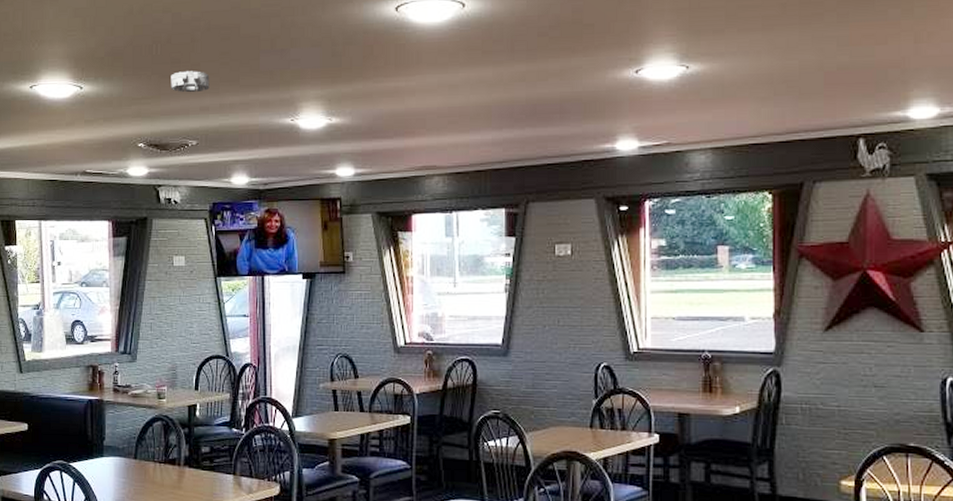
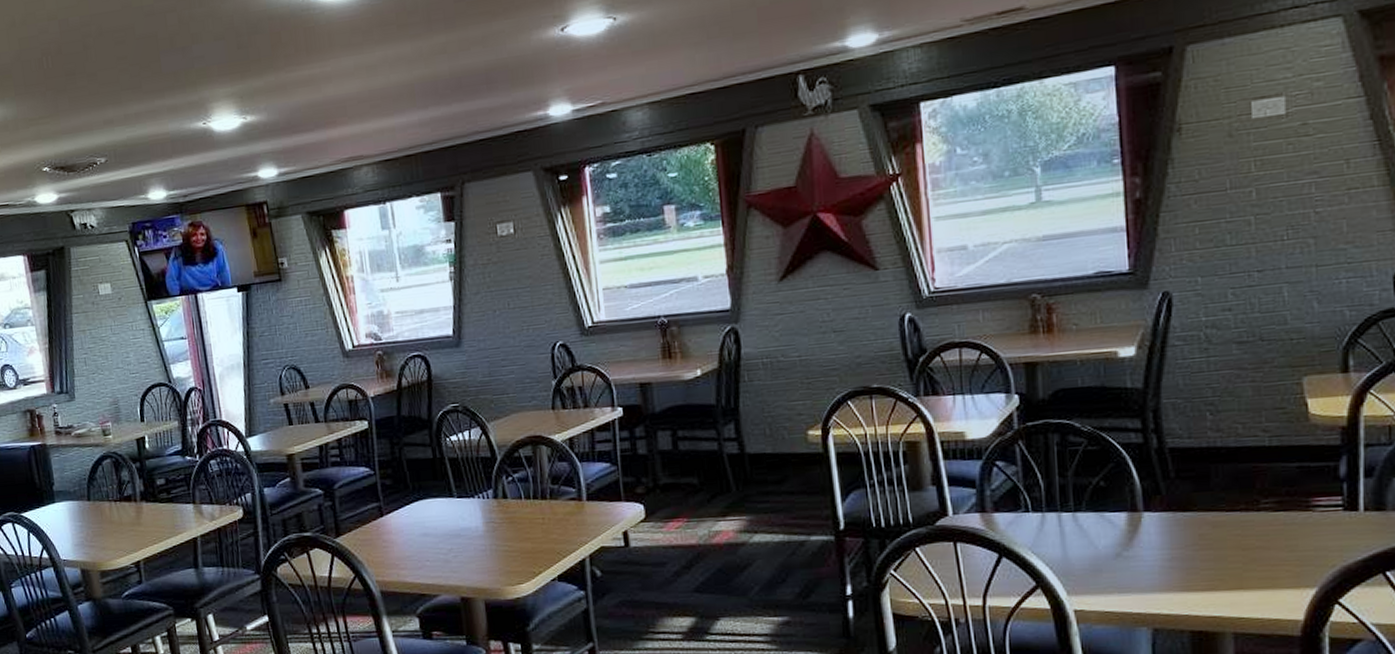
smoke detector: present [170,71,210,93] -> none [67,81,111,107]

